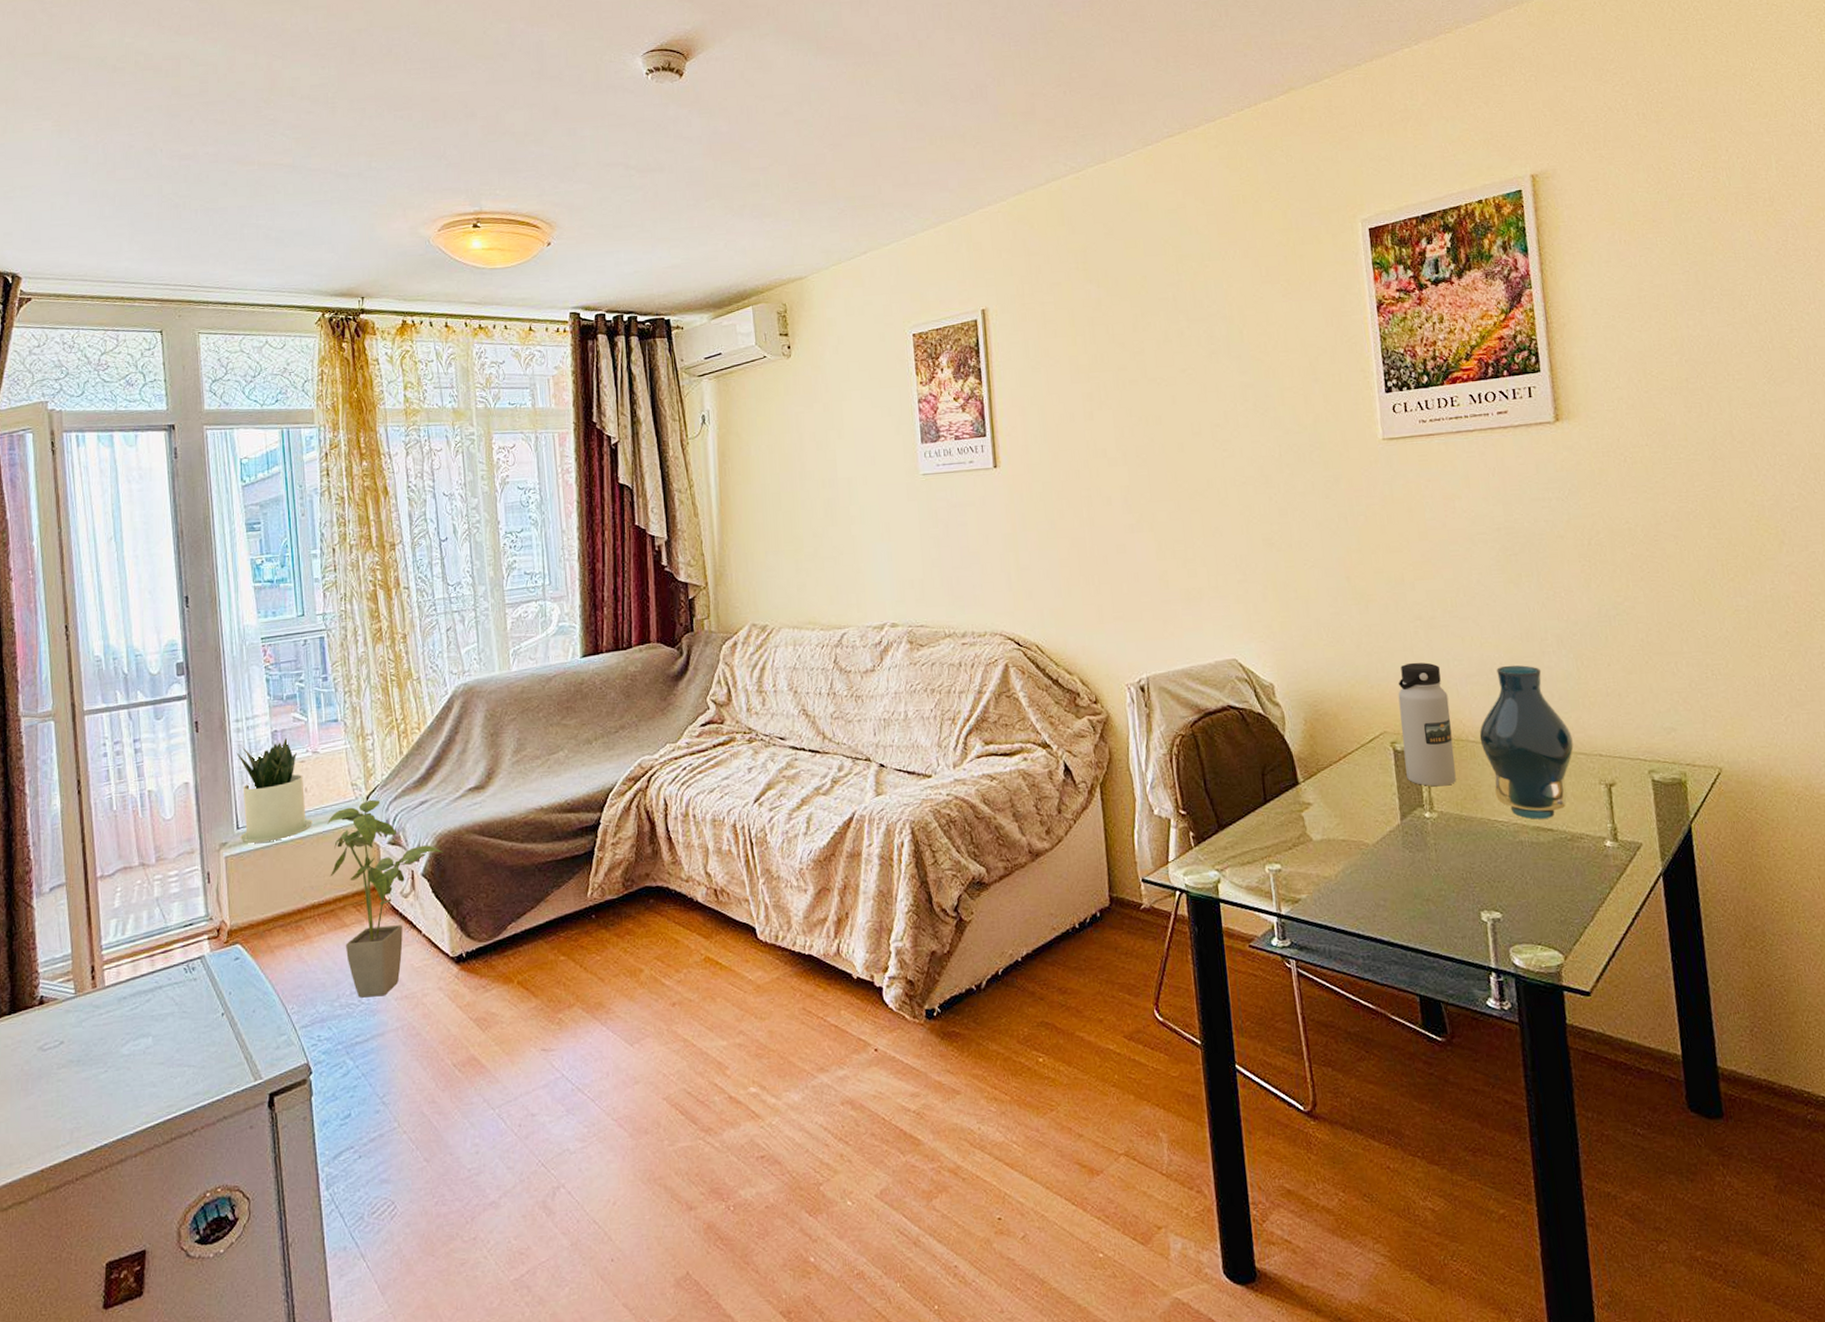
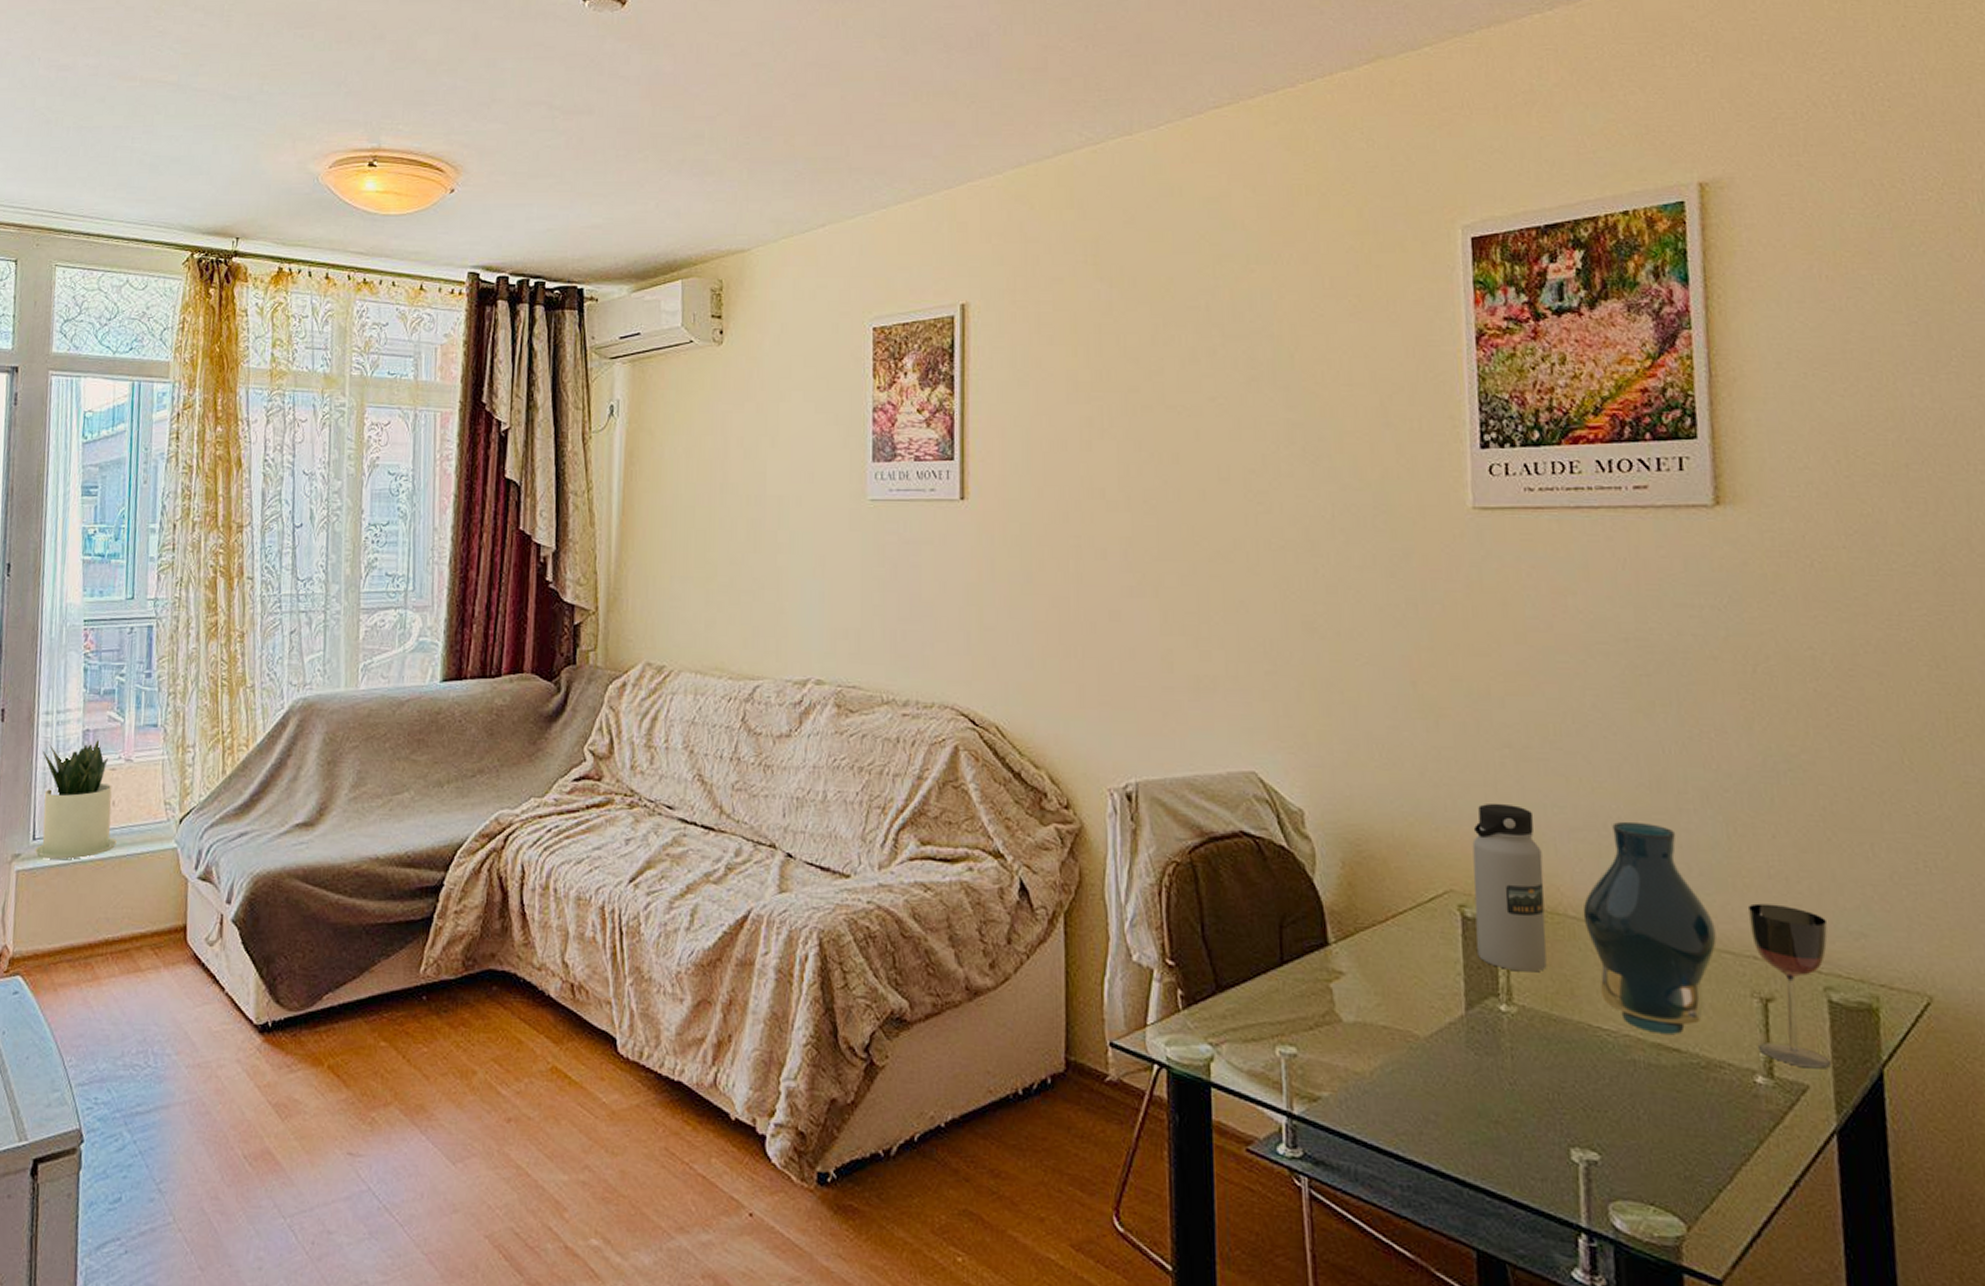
house plant: present [327,799,444,998] -> none [129,823,260,1061]
wineglass: none [1593,714,1656,831] -> present [1747,903,1831,1069]

